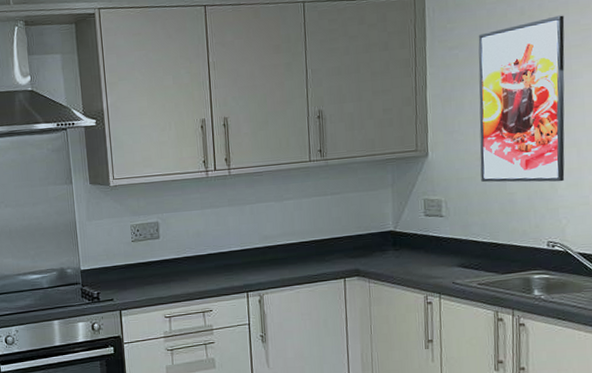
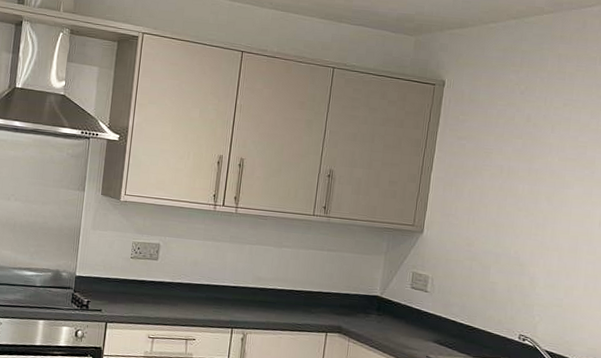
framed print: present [478,15,565,183] -> none [468,128,565,281]

